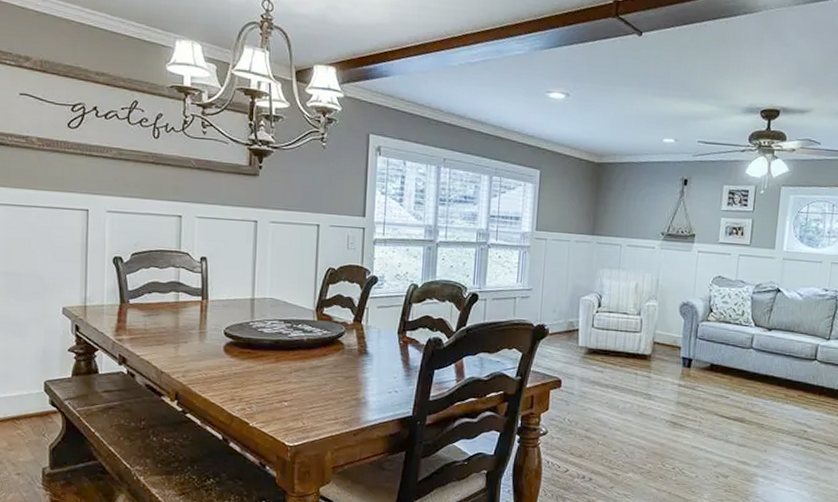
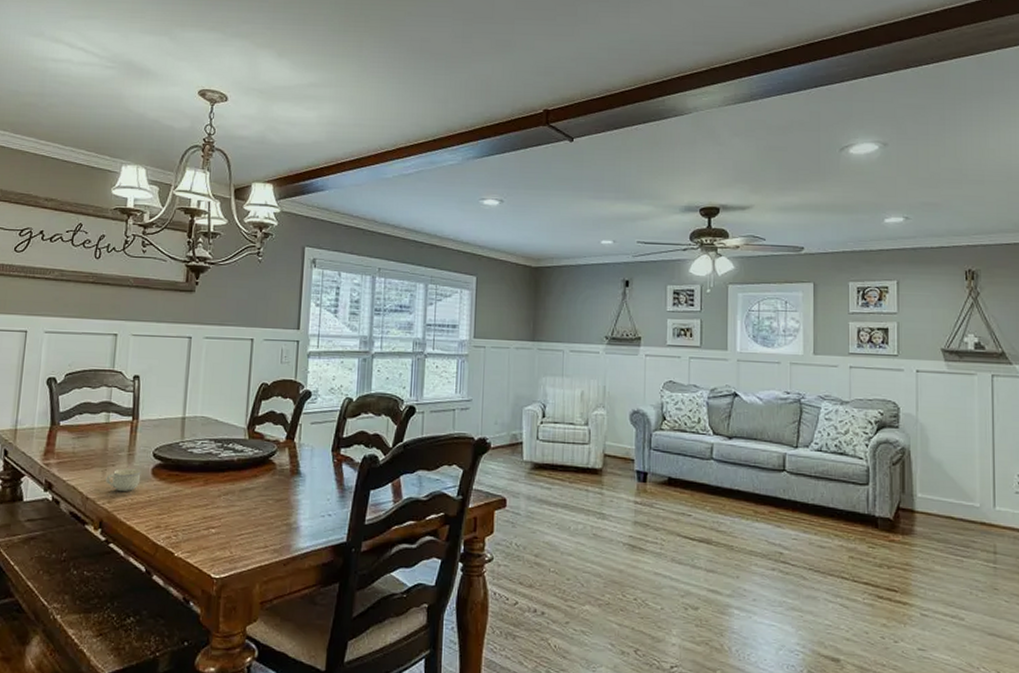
cup: none [179,345,214,367] -> present [106,469,141,491]

